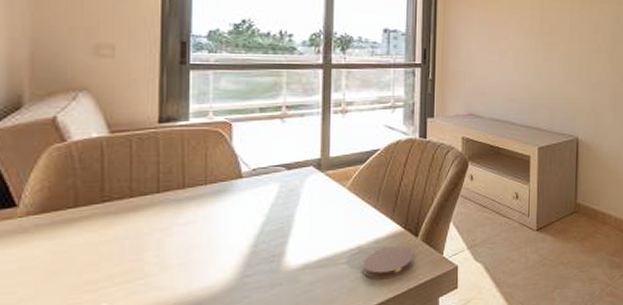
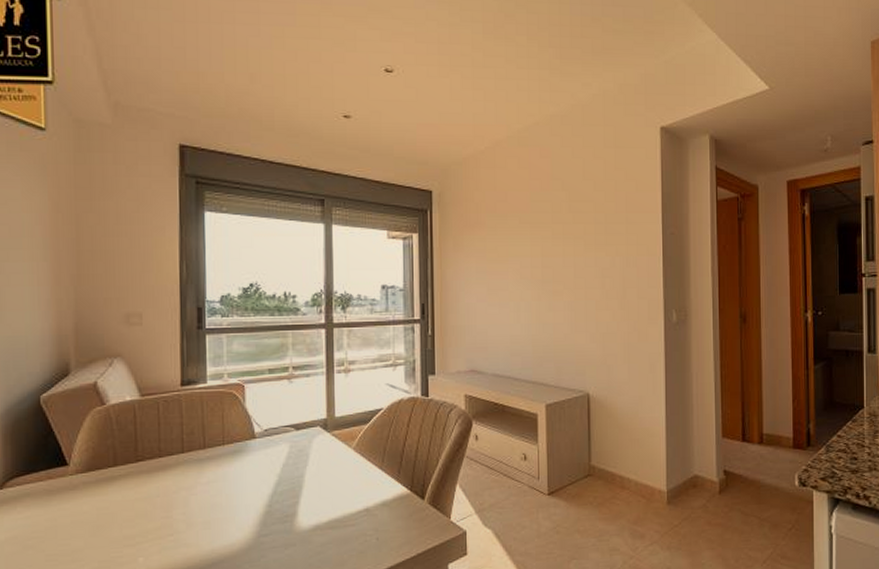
coaster: present [363,246,414,280] -> none [371,509,421,543]

